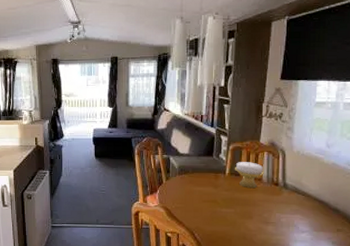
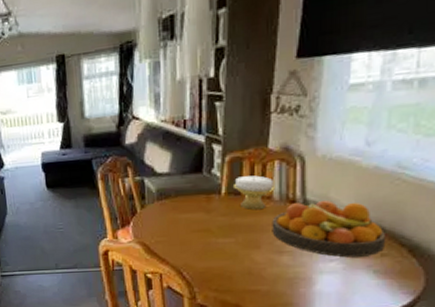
fruit bowl: none [261,185,341,231] -> present [272,199,386,258]

